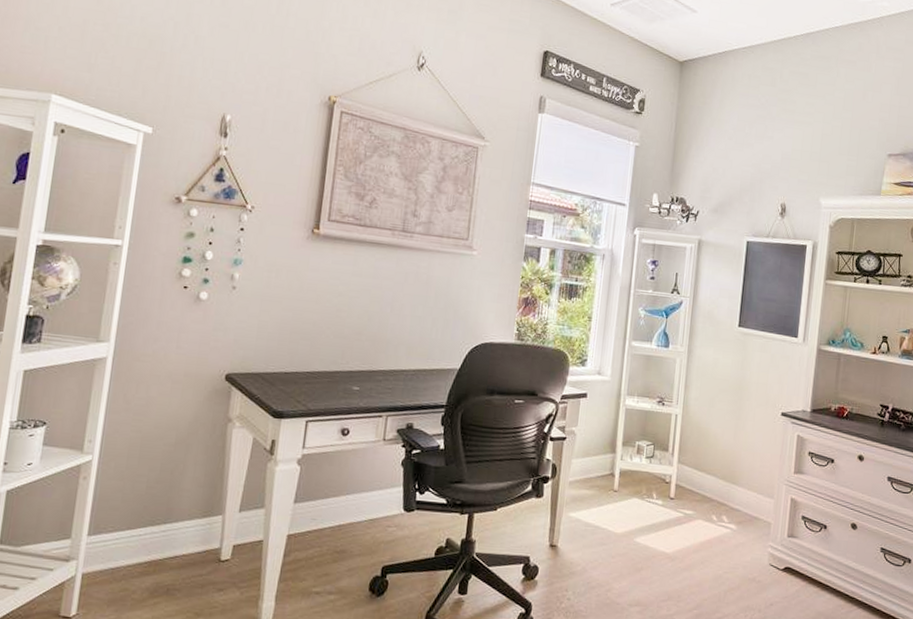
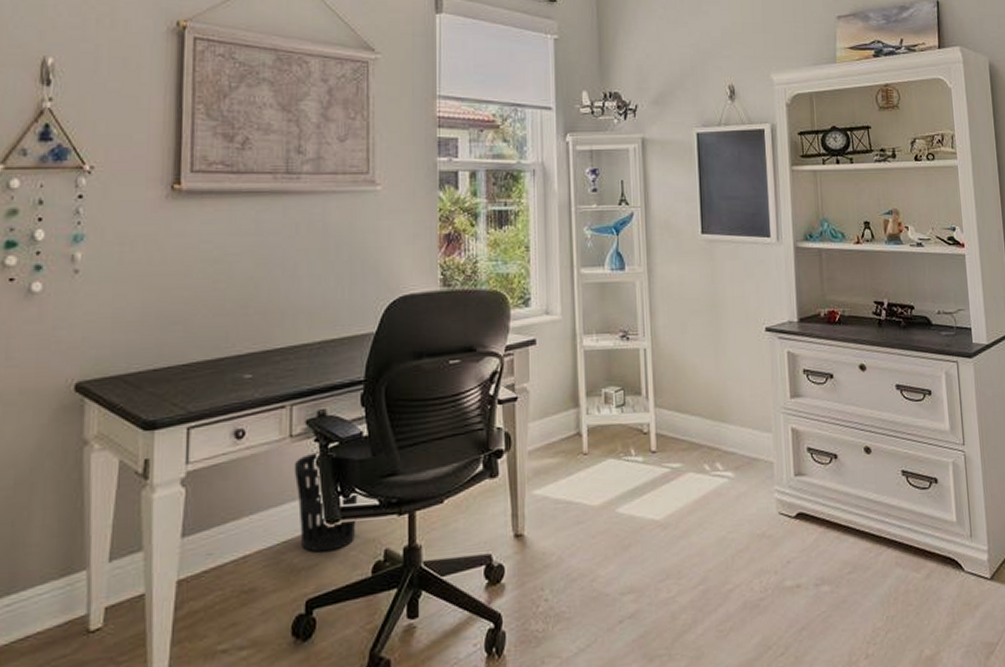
wastebasket: none [383,455,431,533] -> present [294,452,358,553]

